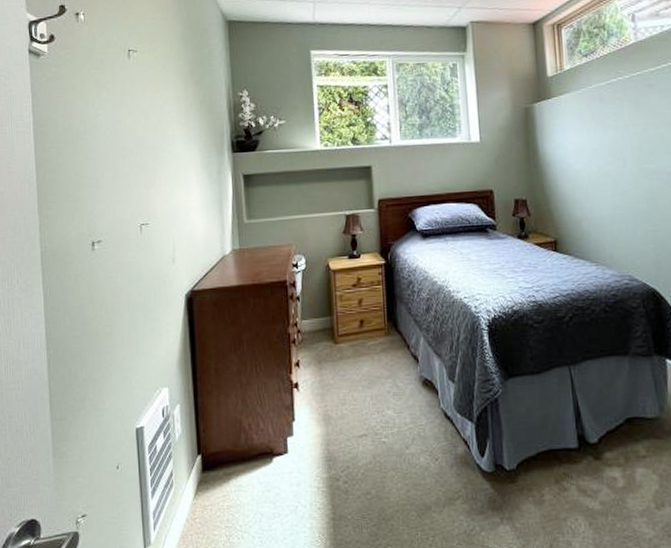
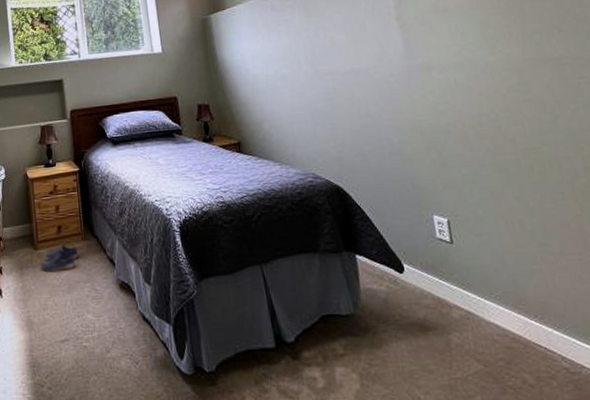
shoe: none [338,338,381,366] -> present [39,244,78,272]

